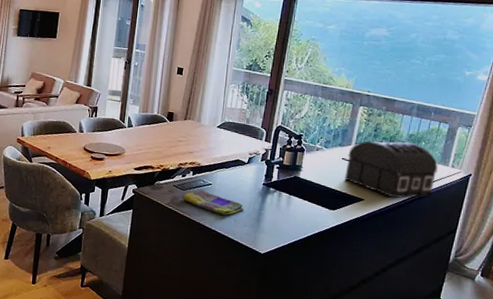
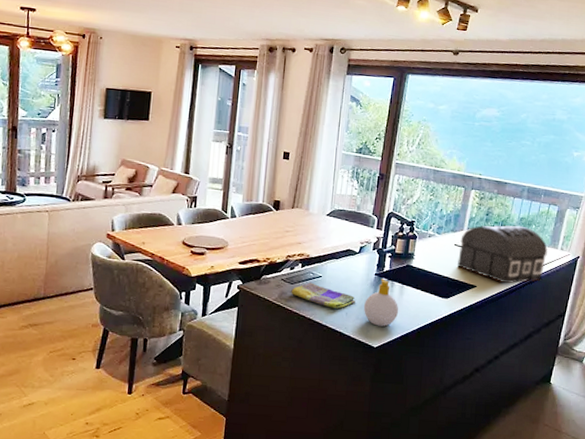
soap bottle: none [252,188,286,234] -> present [364,278,399,327]

